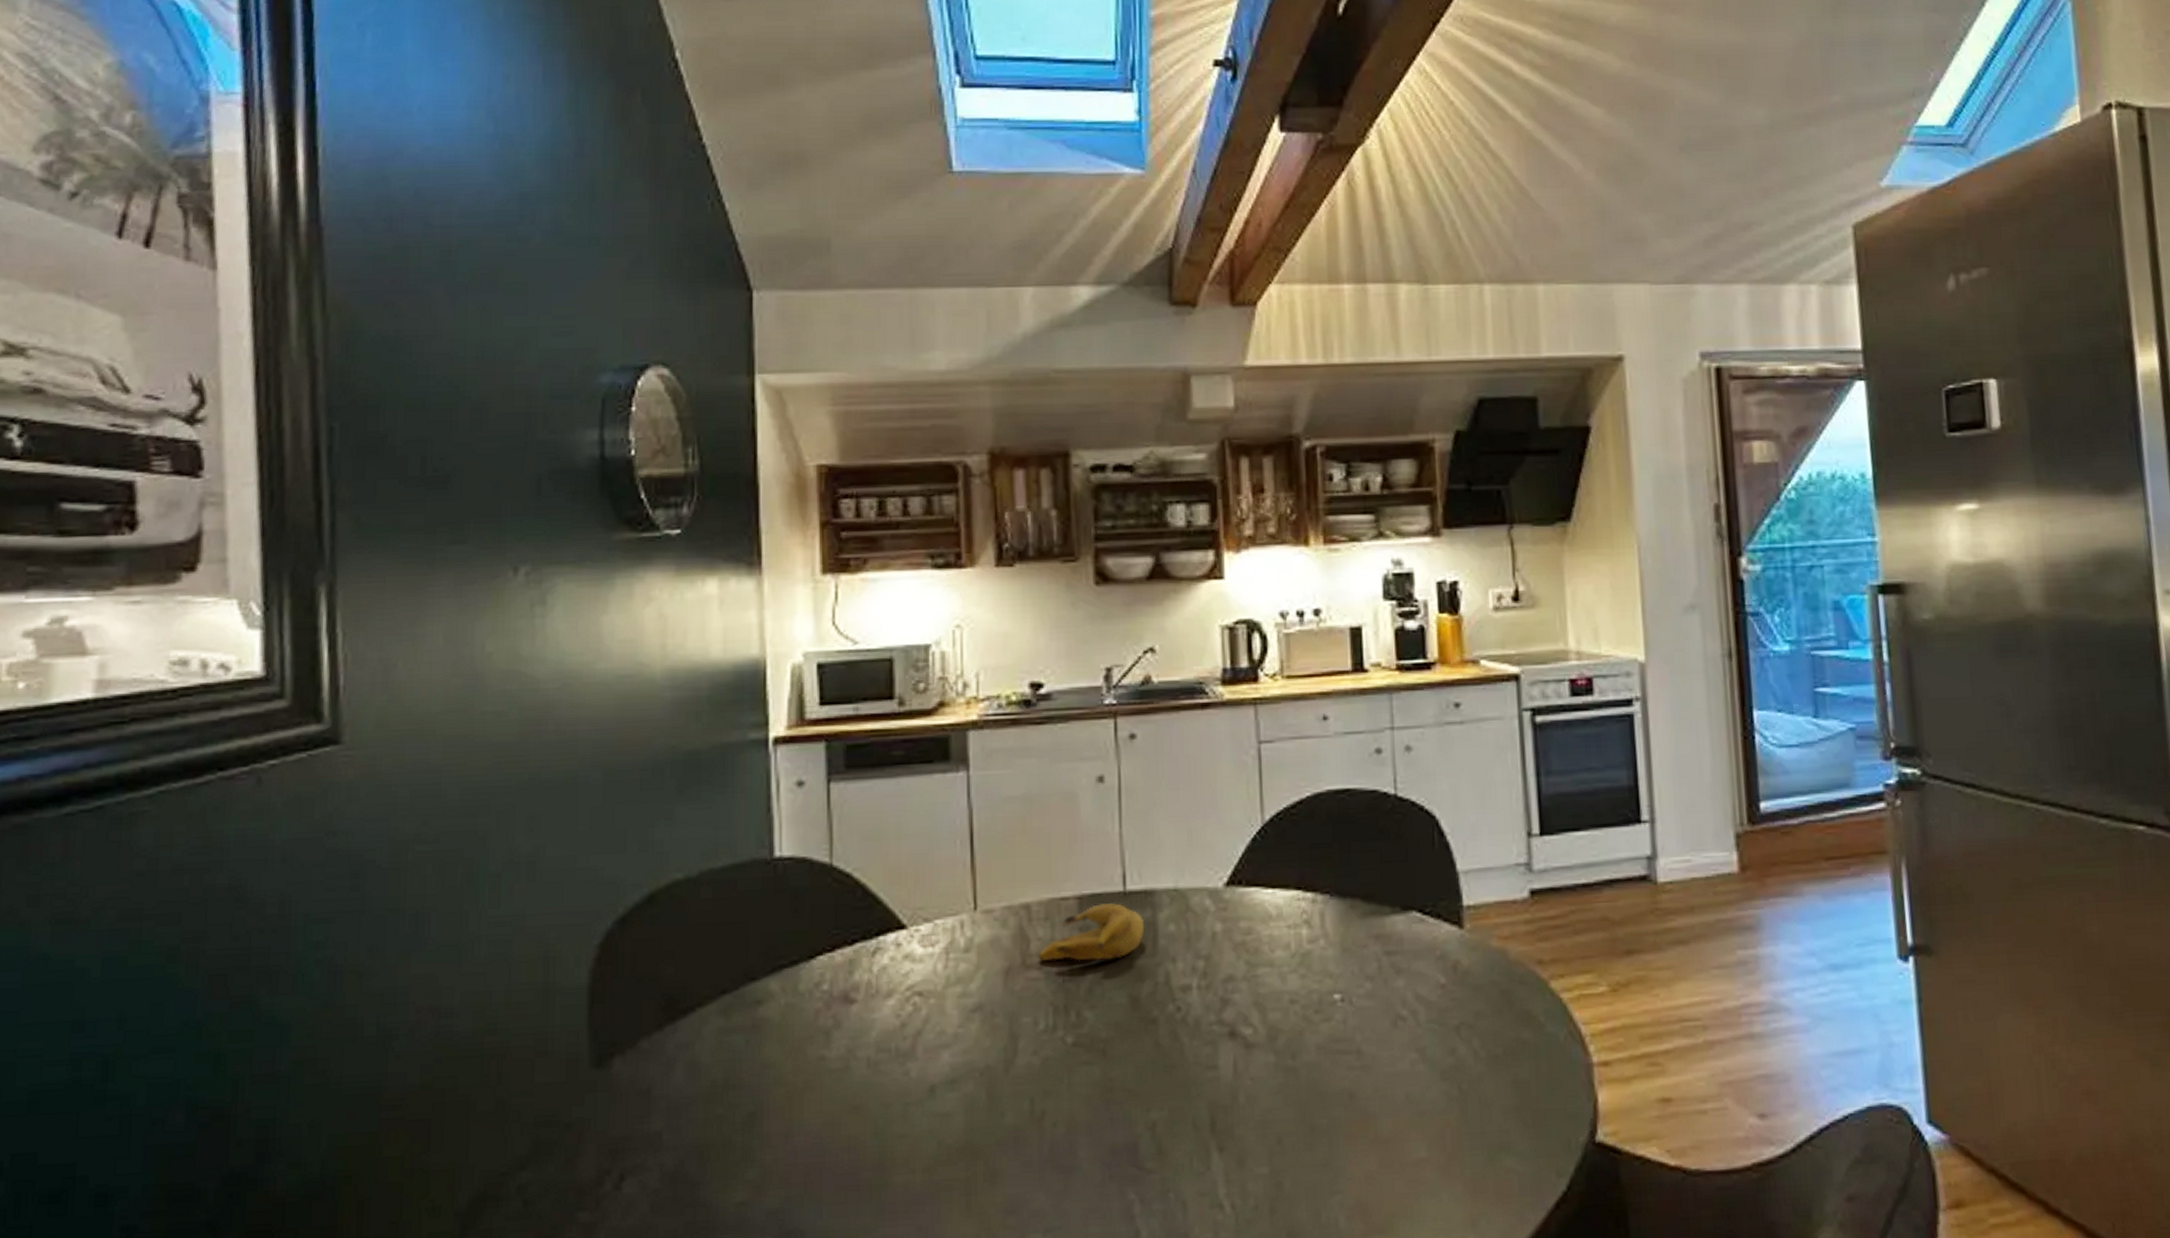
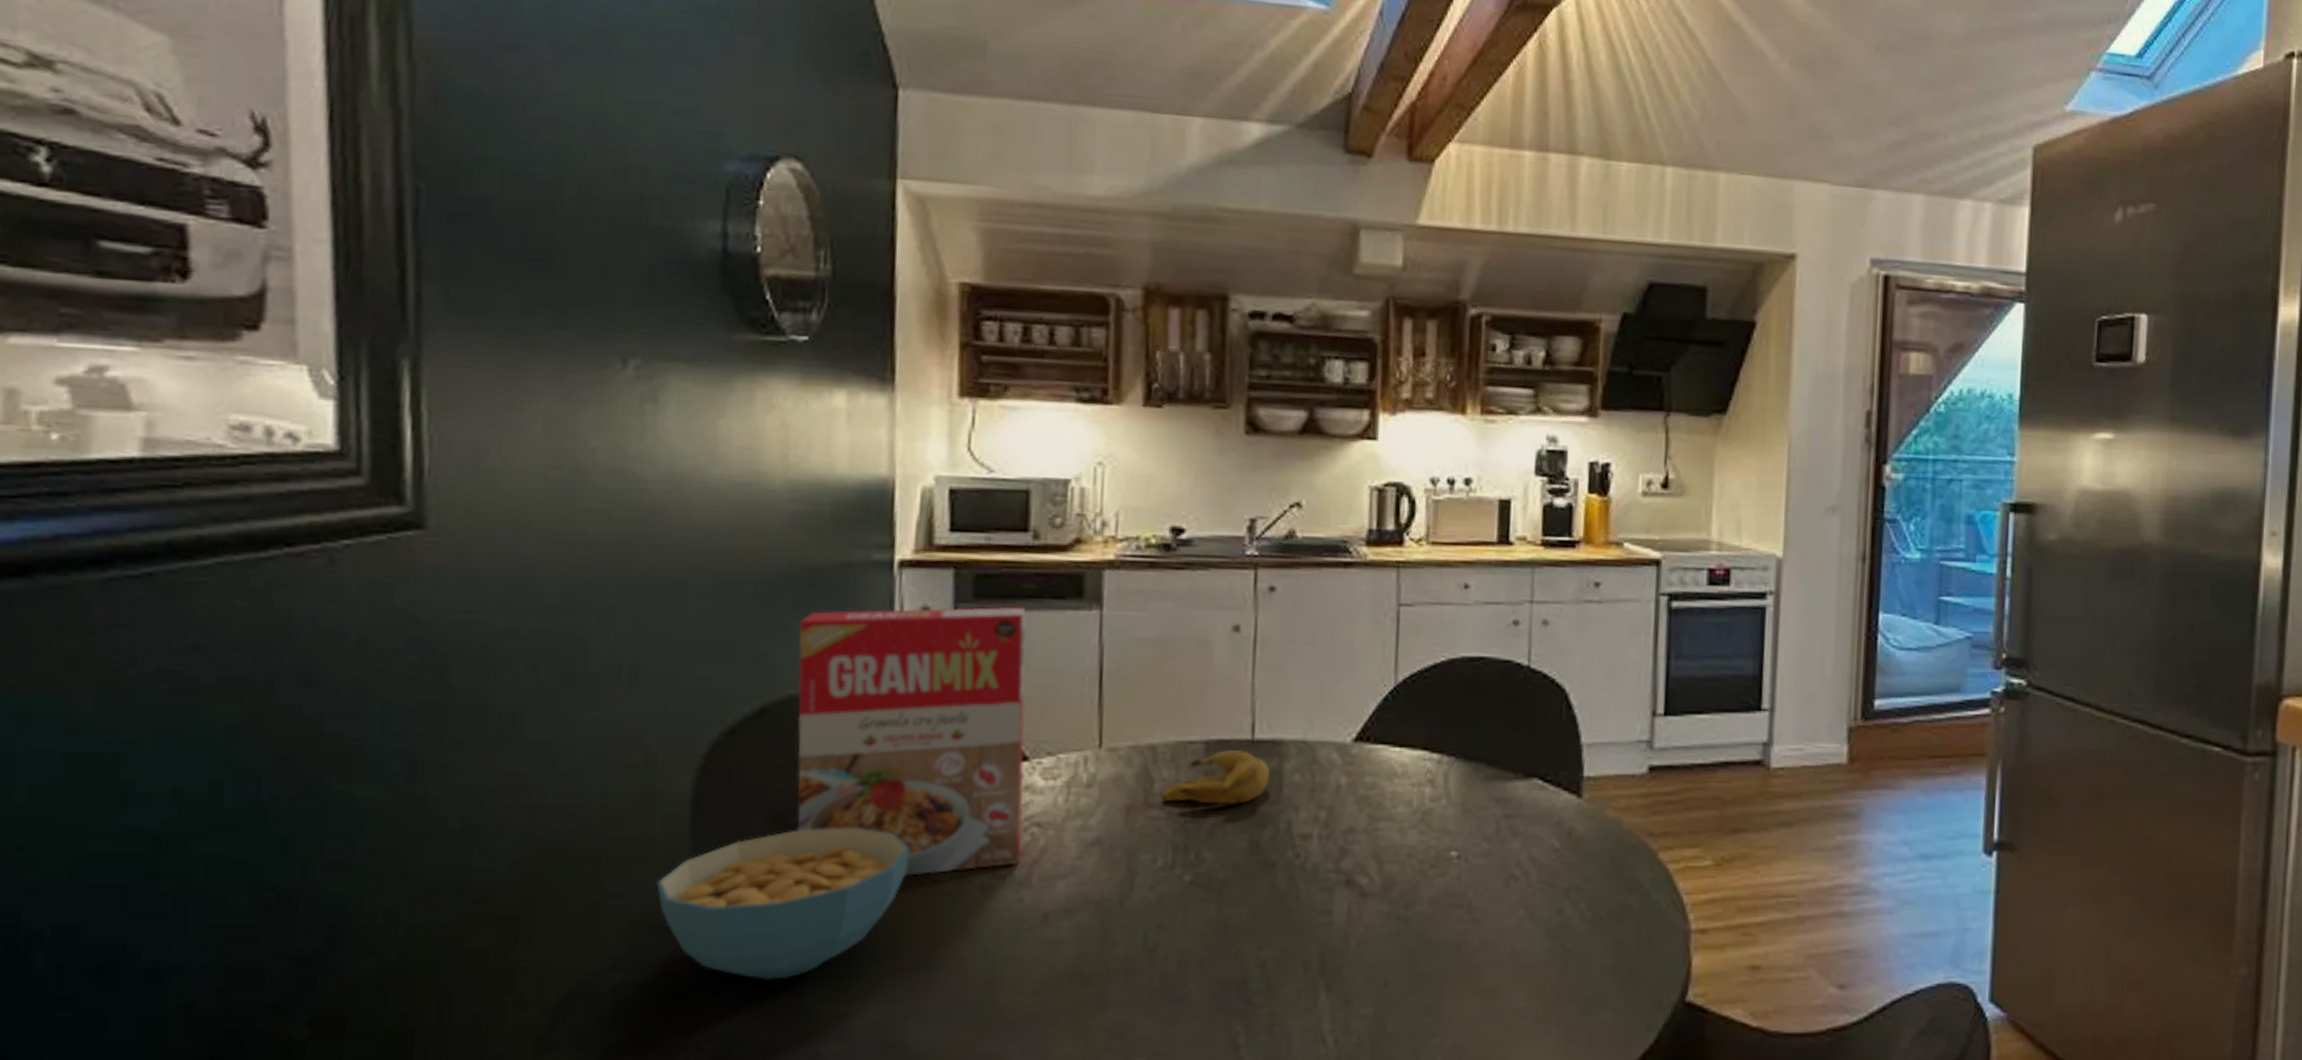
cereal bowl: none [558,1008,796,1172] -> present [656,827,910,980]
cereal box: none [682,774,905,1055] -> present [796,606,1027,876]

